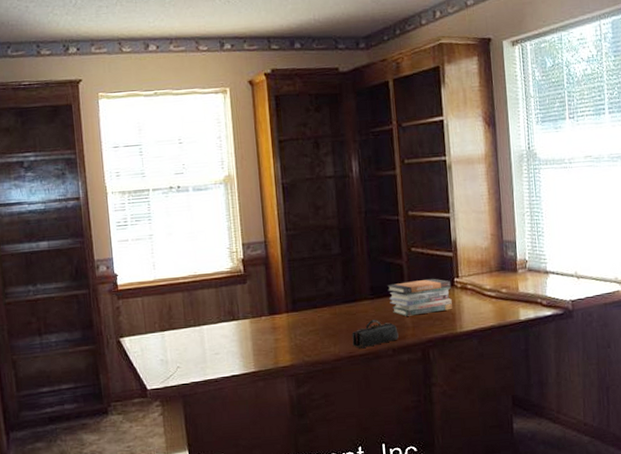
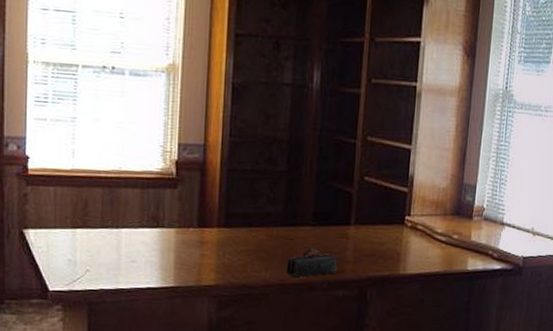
book stack: present [387,278,452,316] -> none [332,212,402,250]

